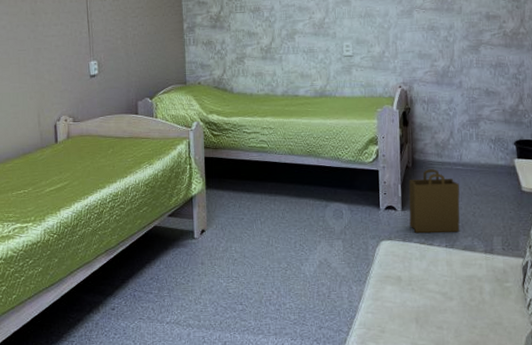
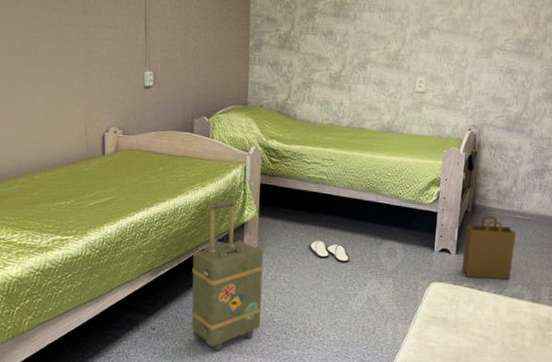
suitcase: none [146,175,217,328] -> present [191,199,264,352]
slippers: none [257,208,298,229] -> present [309,240,350,263]

